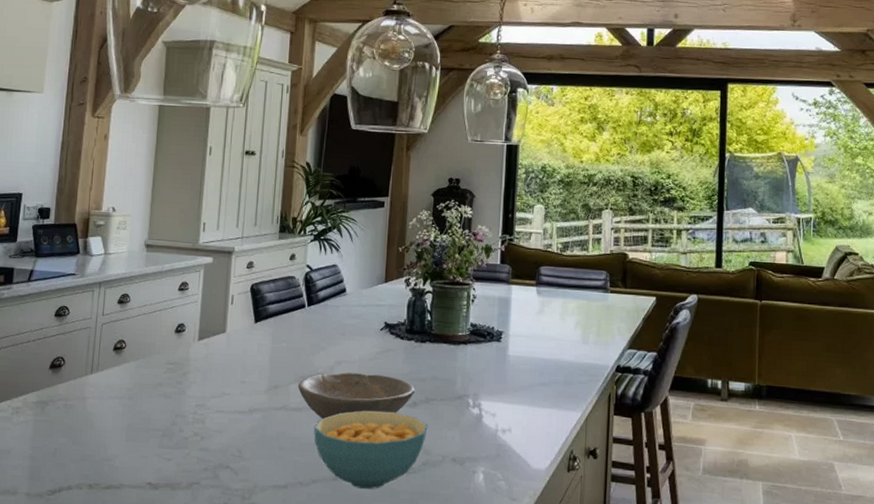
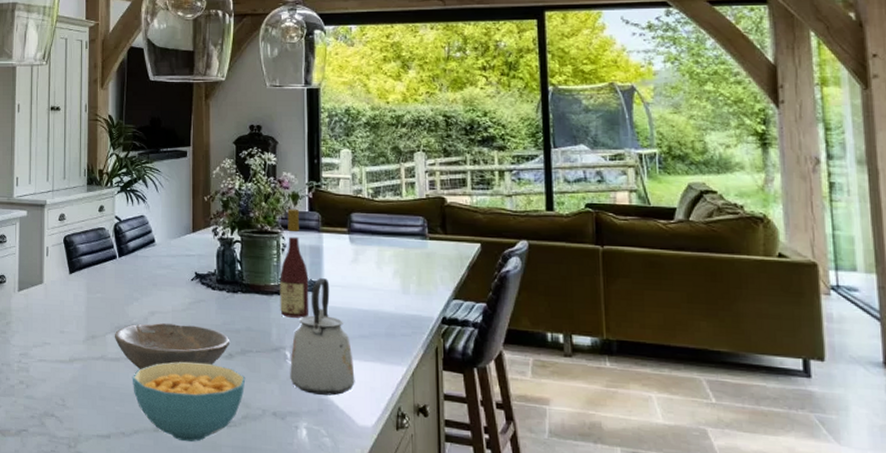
wine bottle: none [466,260,496,367] -> present [280,208,310,318]
kettle: none [471,328,533,441] -> present [290,278,355,396]

